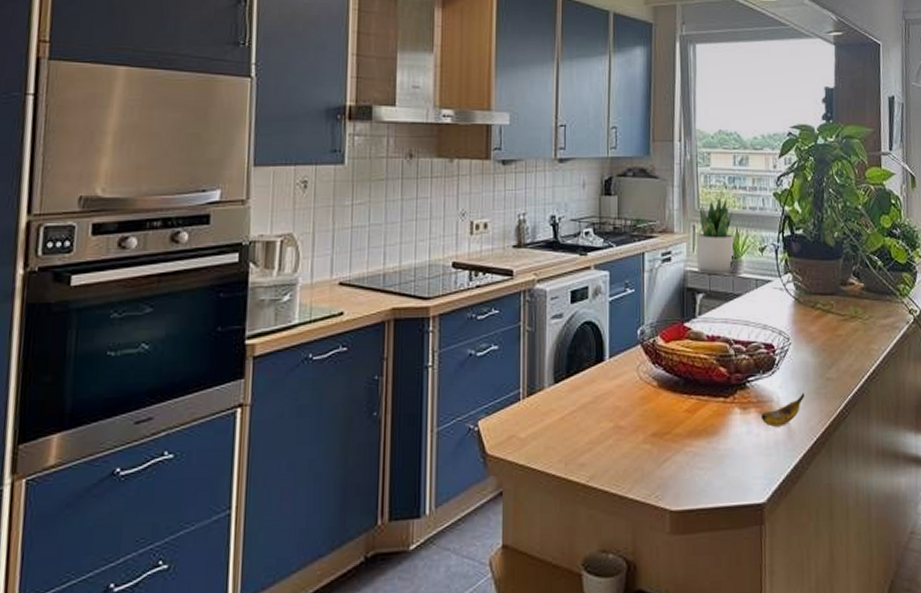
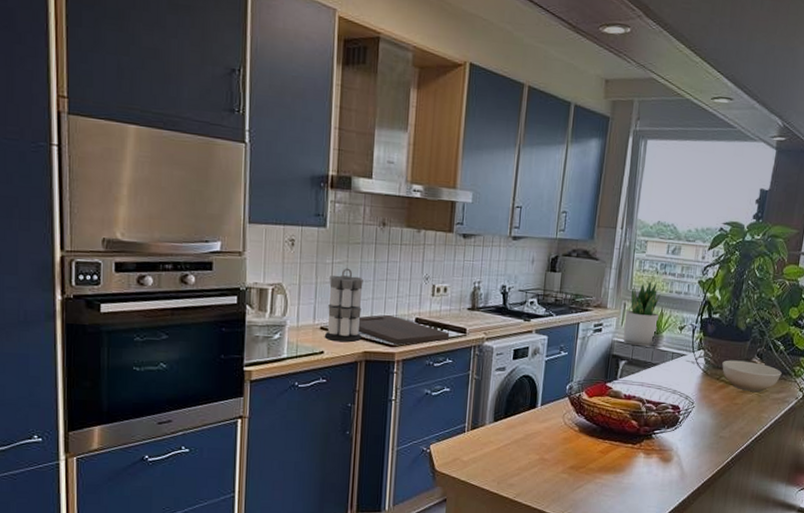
spice rack: none [343,209,389,299] -> present [324,268,363,343]
cutting board: none [384,260,494,296] -> present [358,314,450,345]
banana: present [761,393,805,427] -> none [660,446,700,470]
bowl: none [814,282,885,319] -> present [721,360,782,392]

